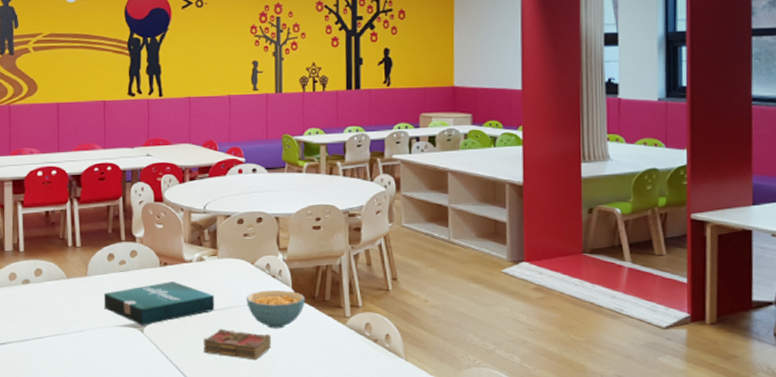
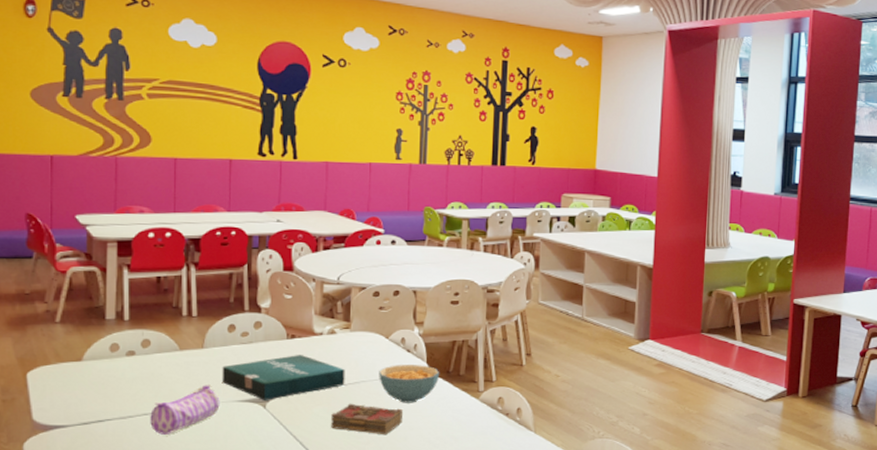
pencil case: none [44,310,103,357] -> present [150,385,220,435]

